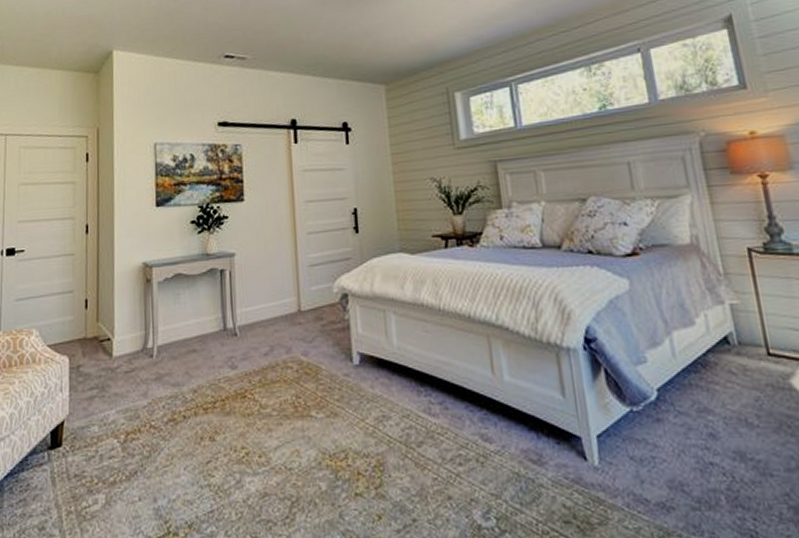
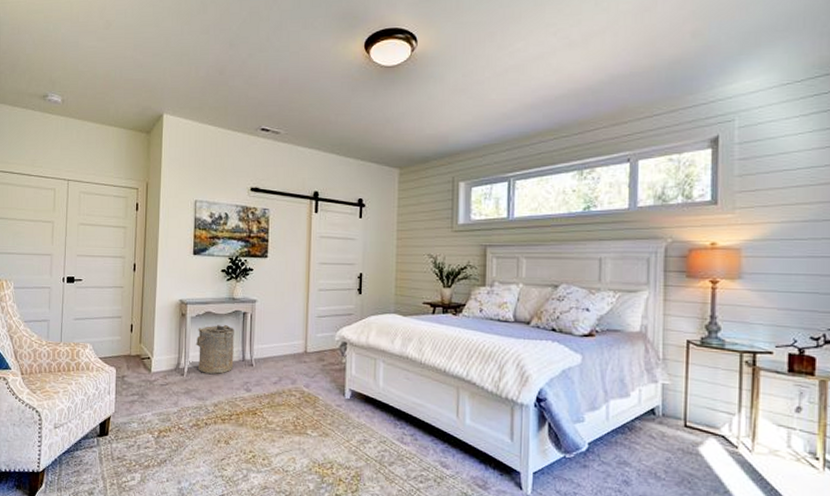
laundry hamper: none [165,288,214,351] -> present [195,325,234,374]

